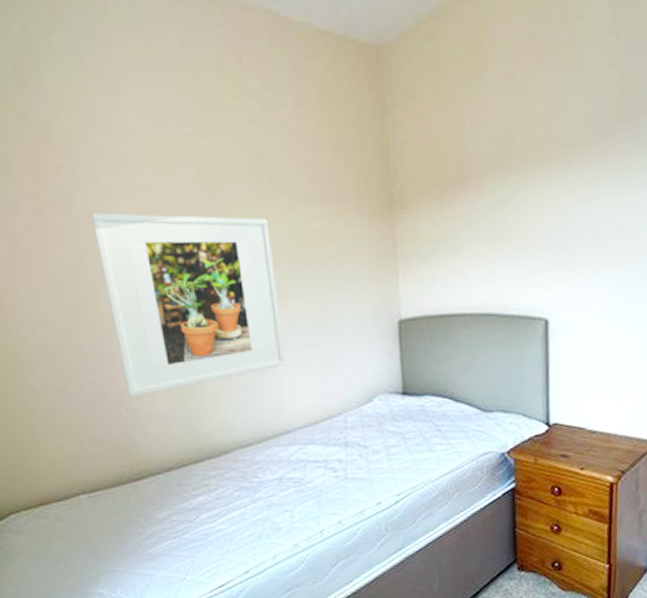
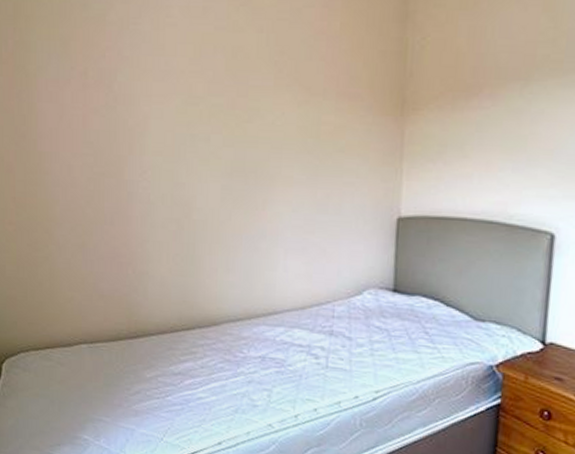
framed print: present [90,213,286,397] -> none [127,92,284,260]

